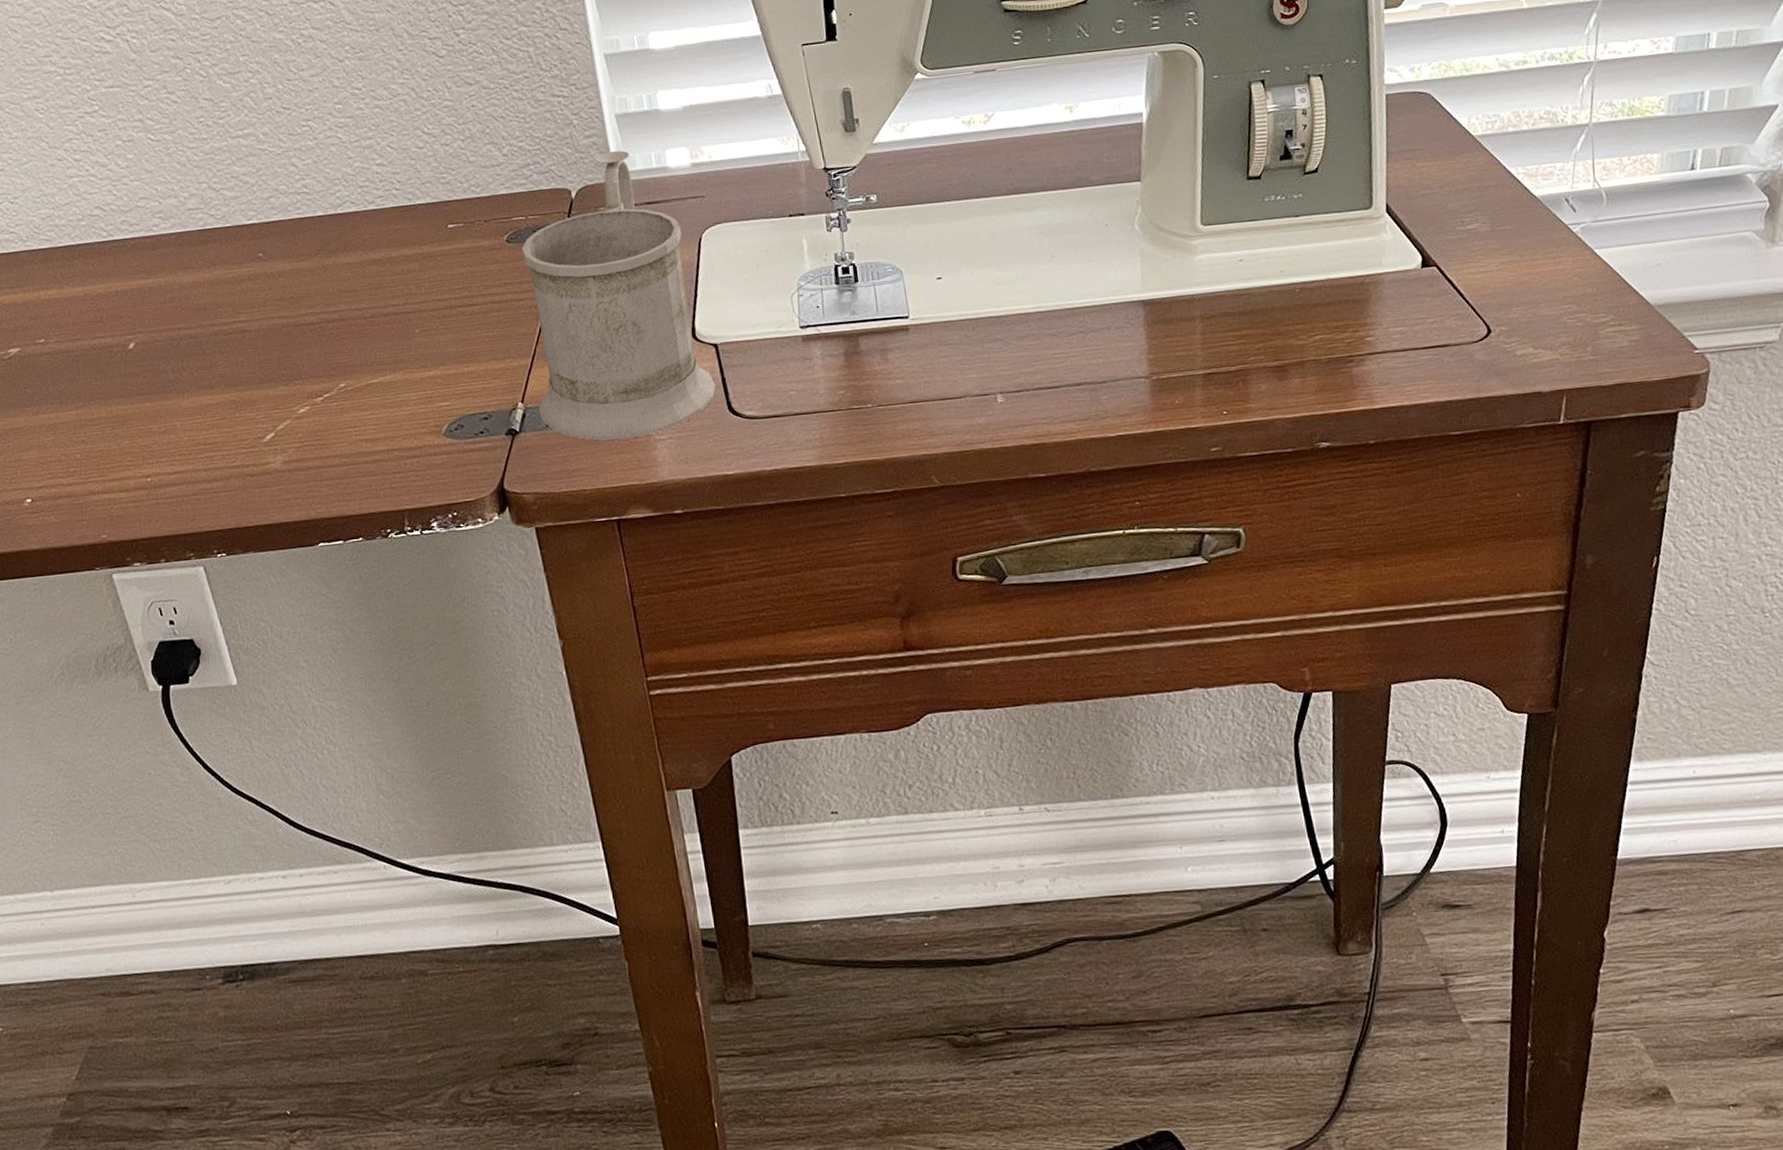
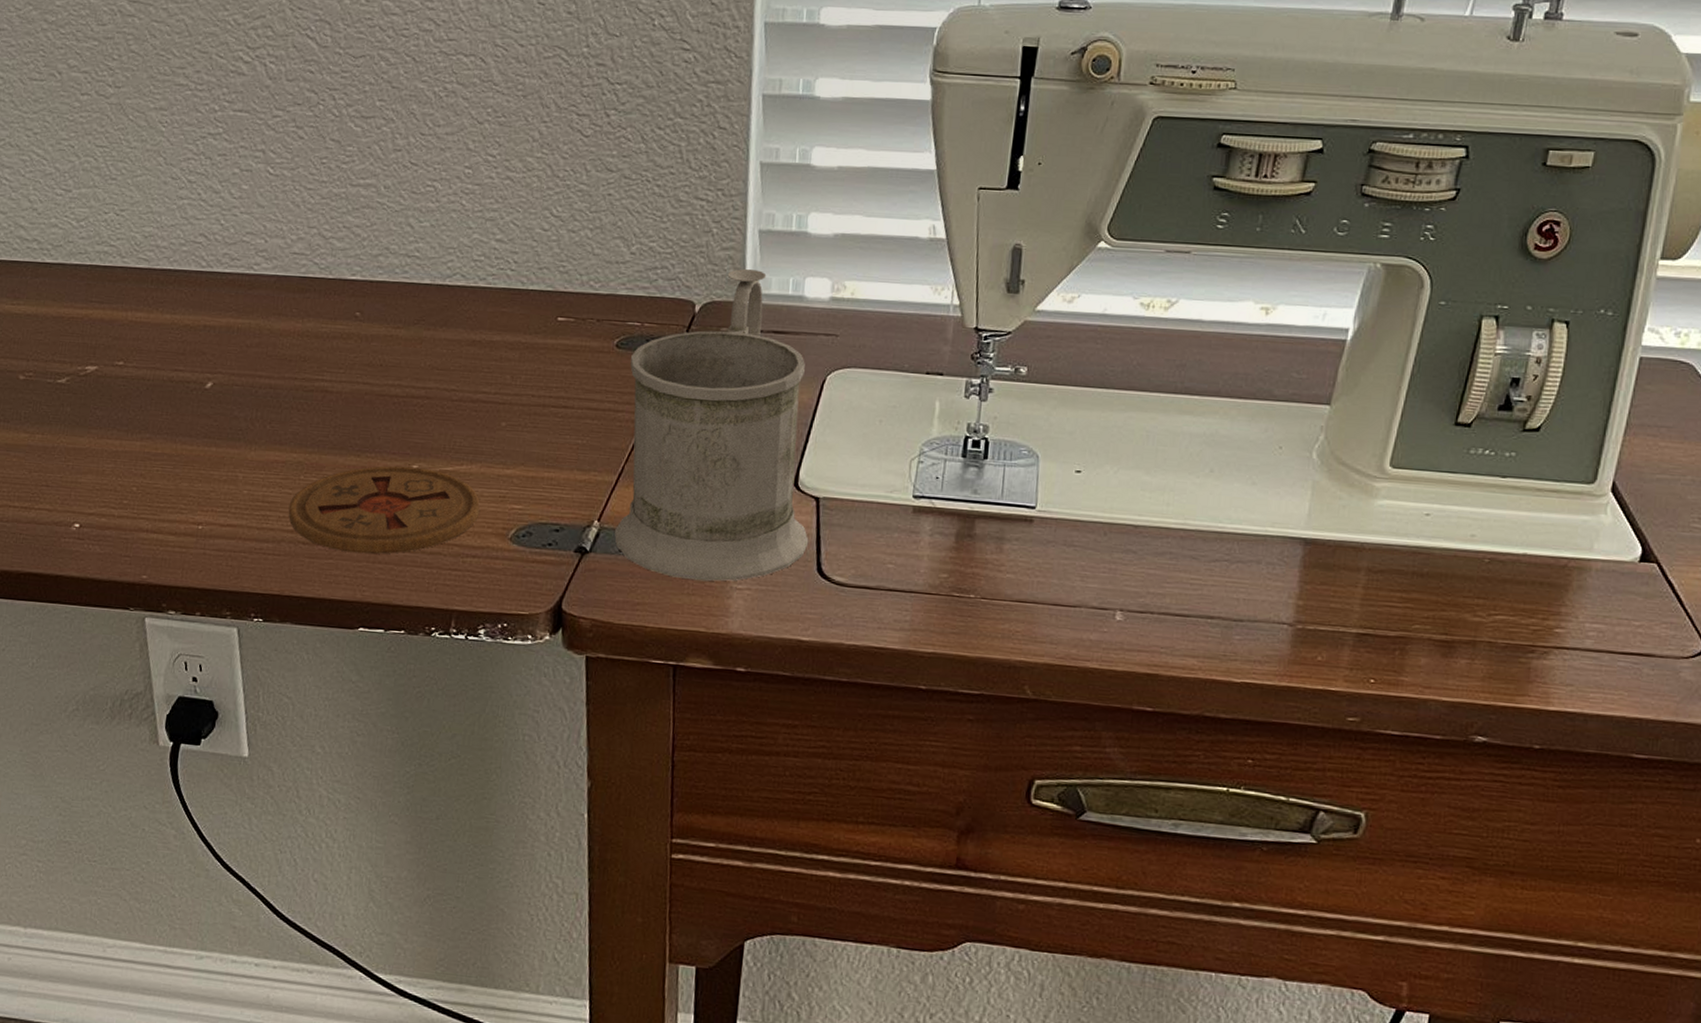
coaster: none [230,384,411,476] -> present [288,465,480,555]

